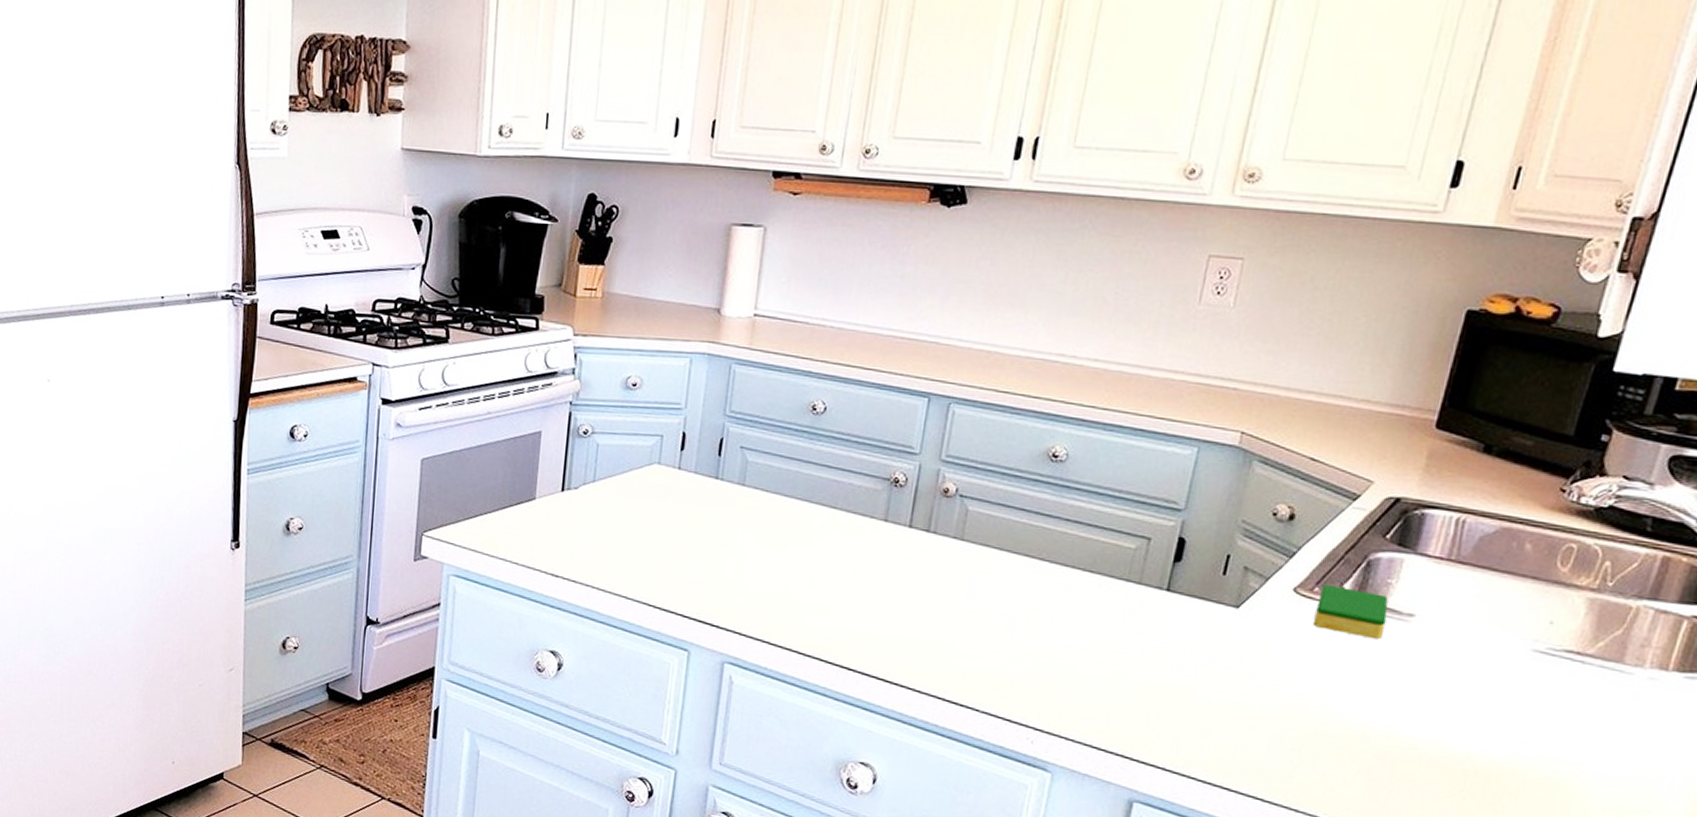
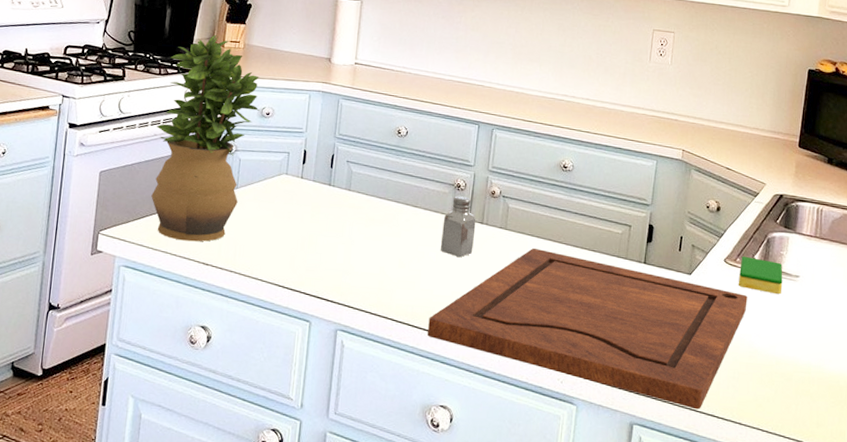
potted plant: none [485,280,625,548] -> present [151,34,261,242]
cutting board: none [846,565,1326,789] -> present [428,248,748,410]
saltshaker: none [867,494,920,575] -> present [440,196,476,257]

